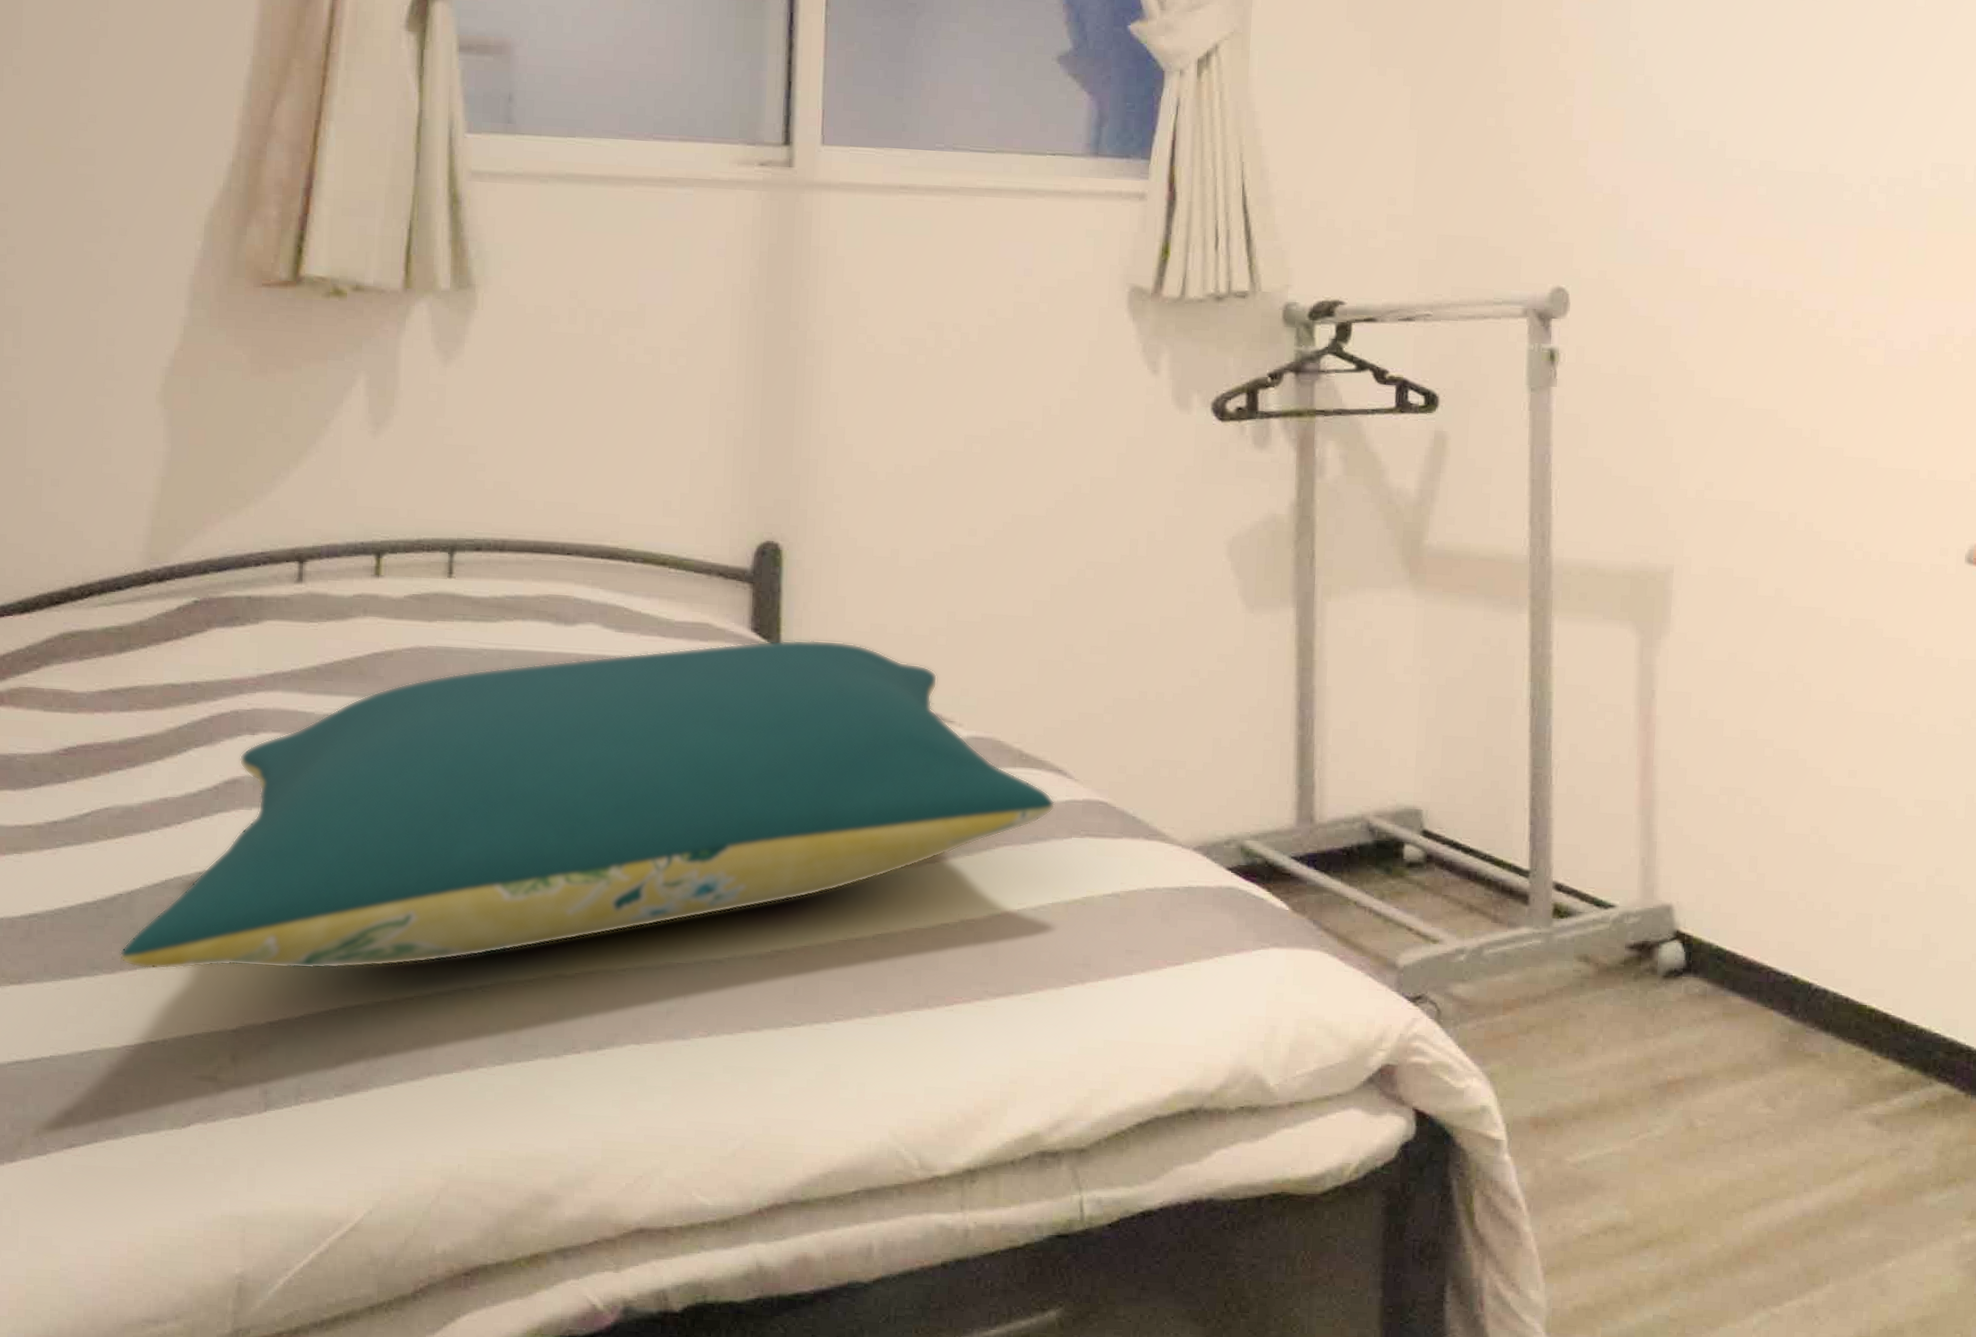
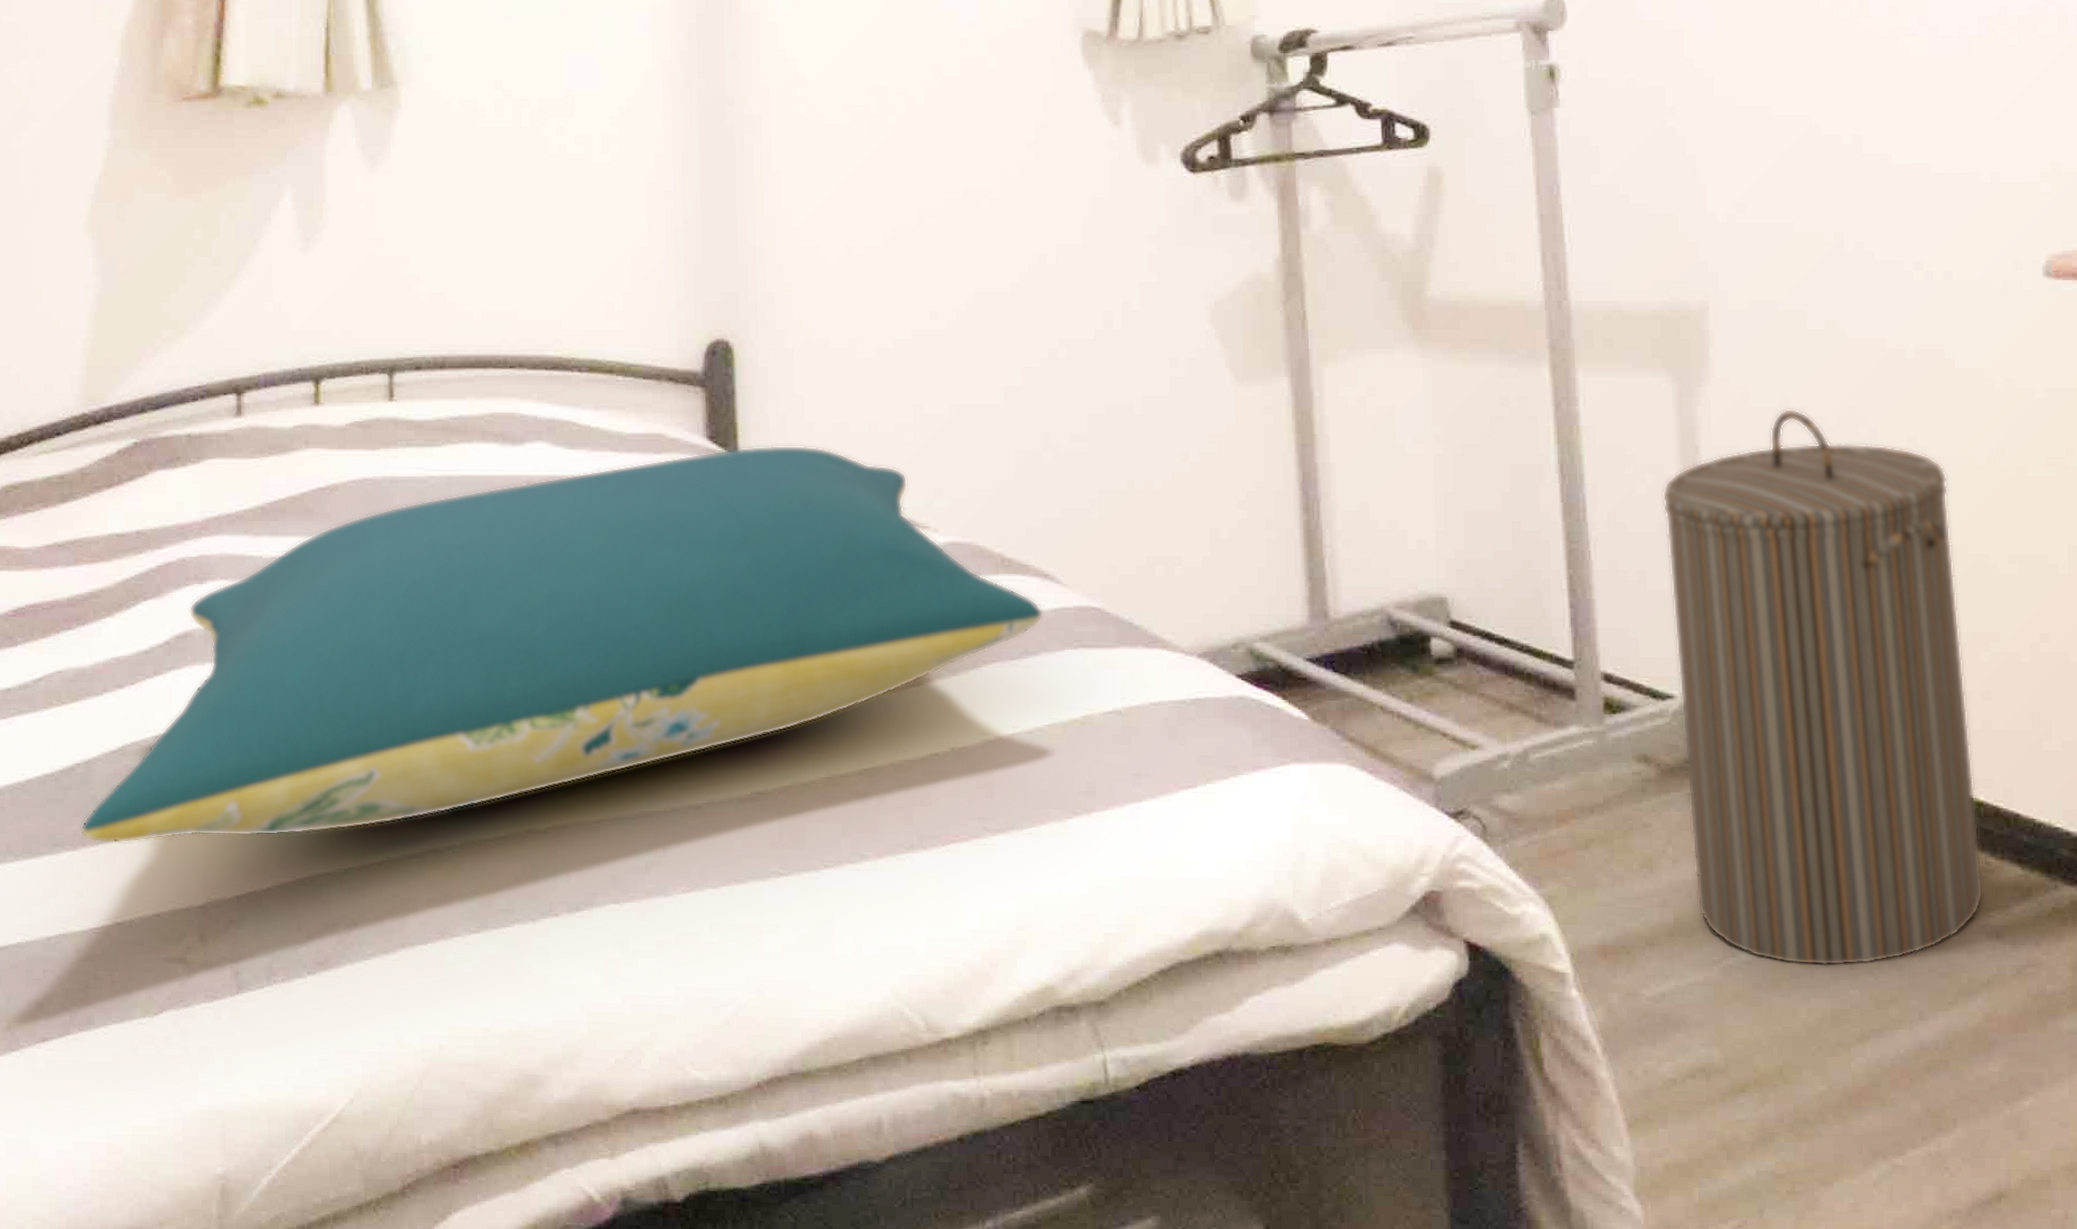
laundry hamper: none [1618,662,1870,1144] -> present [1662,408,1984,967]

